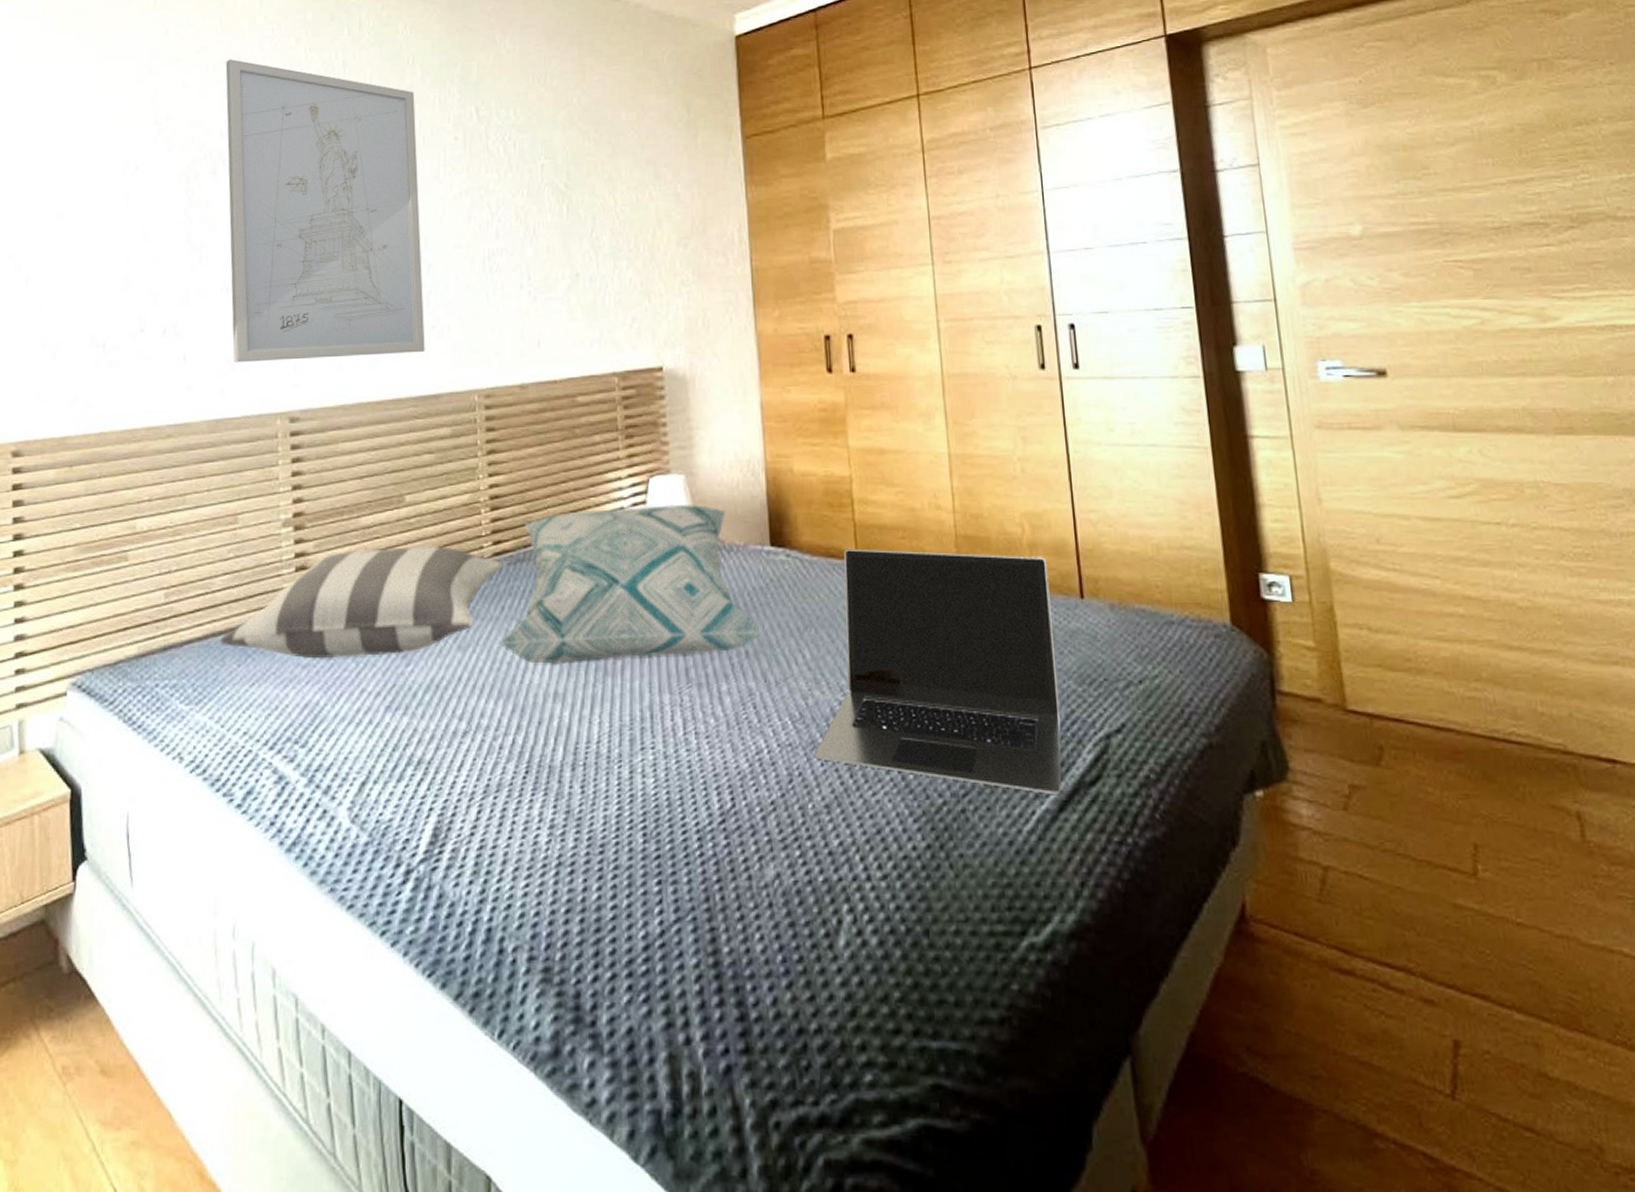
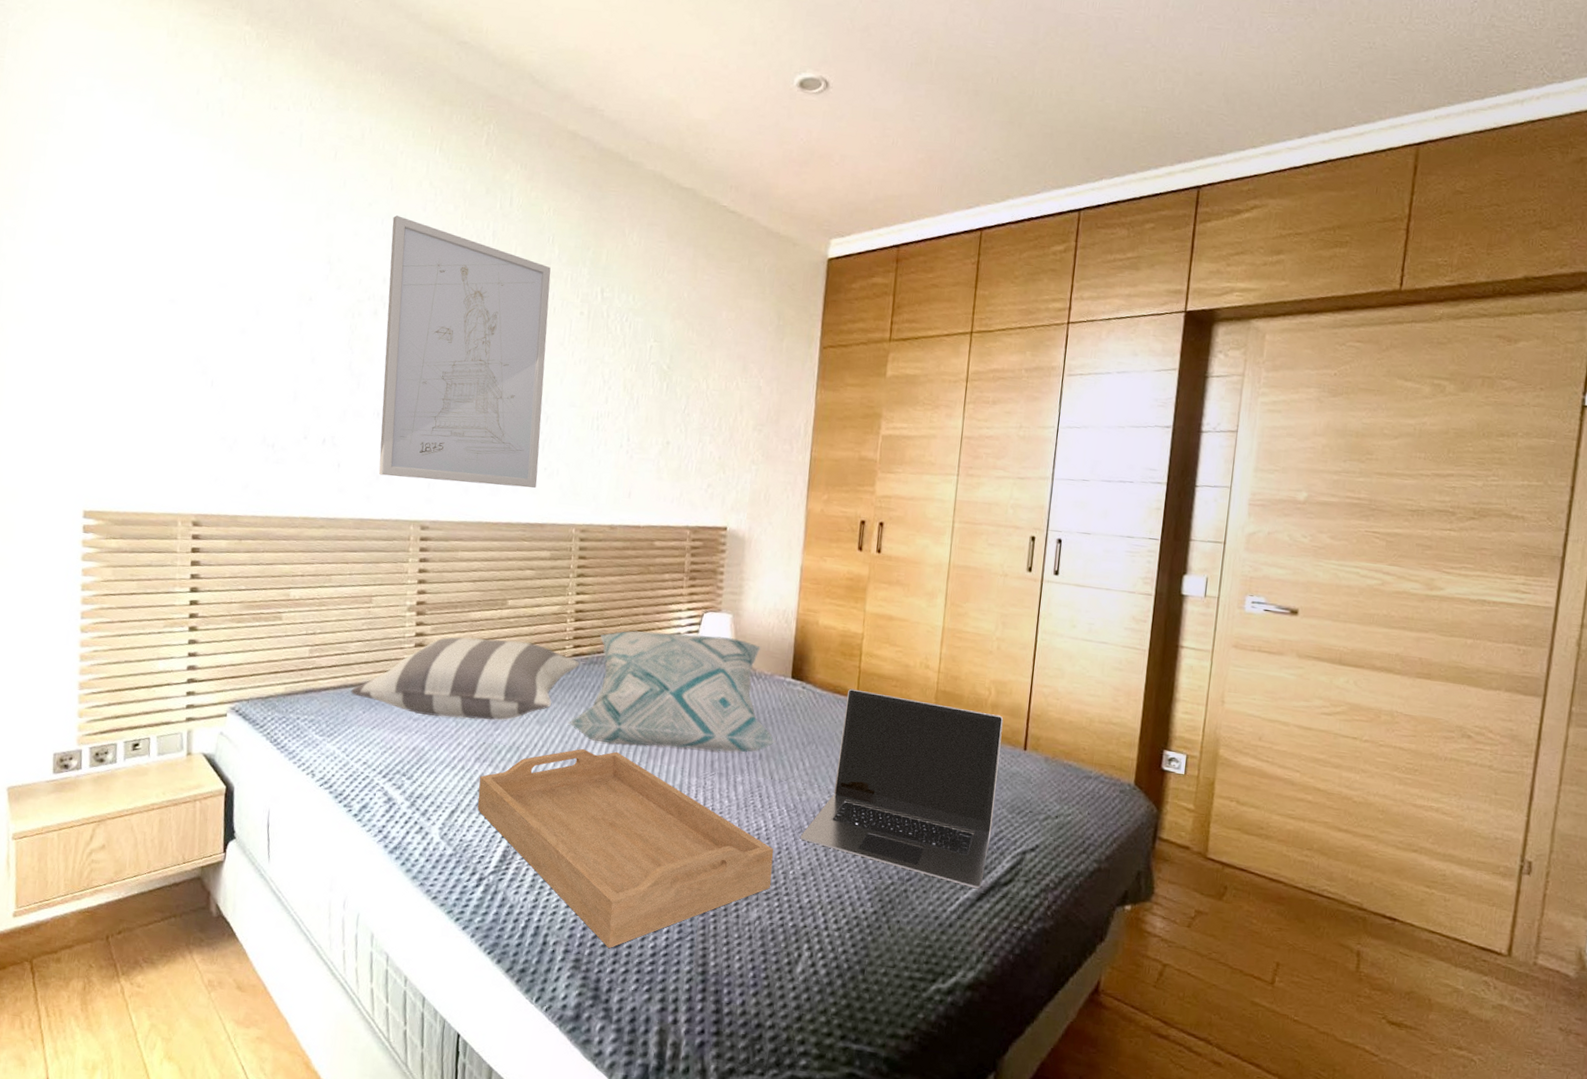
serving tray: none [392,673,787,947] -> present [477,748,774,949]

